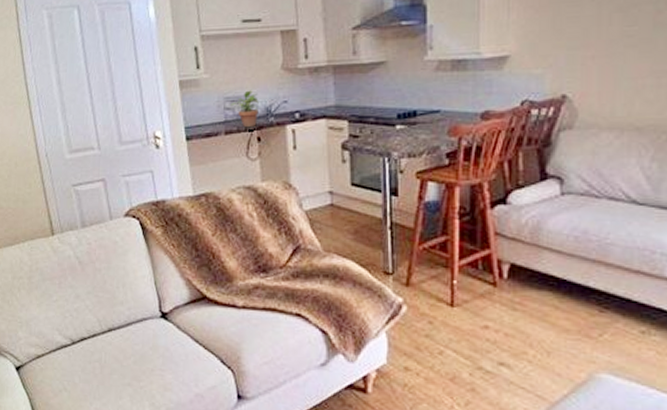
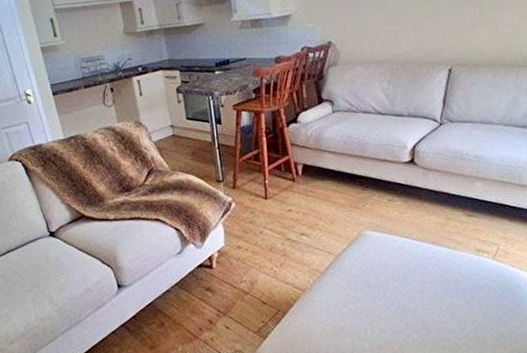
potted plant: present [230,90,259,128] -> none [86,51,109,82]

